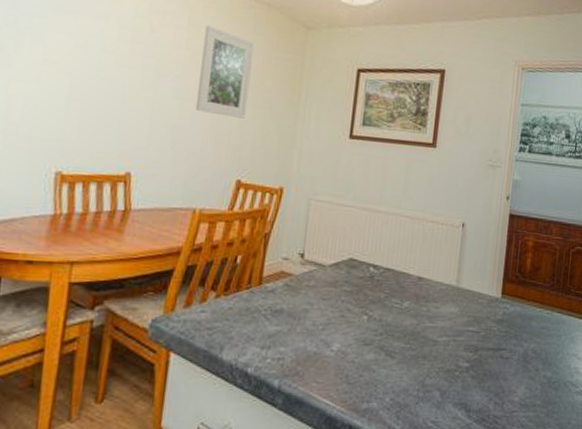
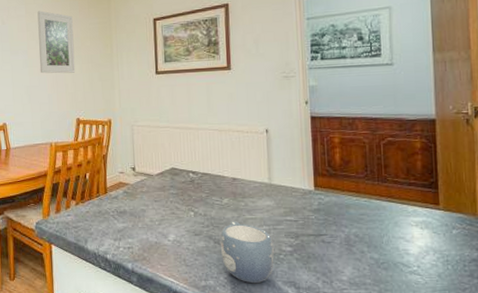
mug: none [391,329,451,406] -> present [219,221,274,284]

